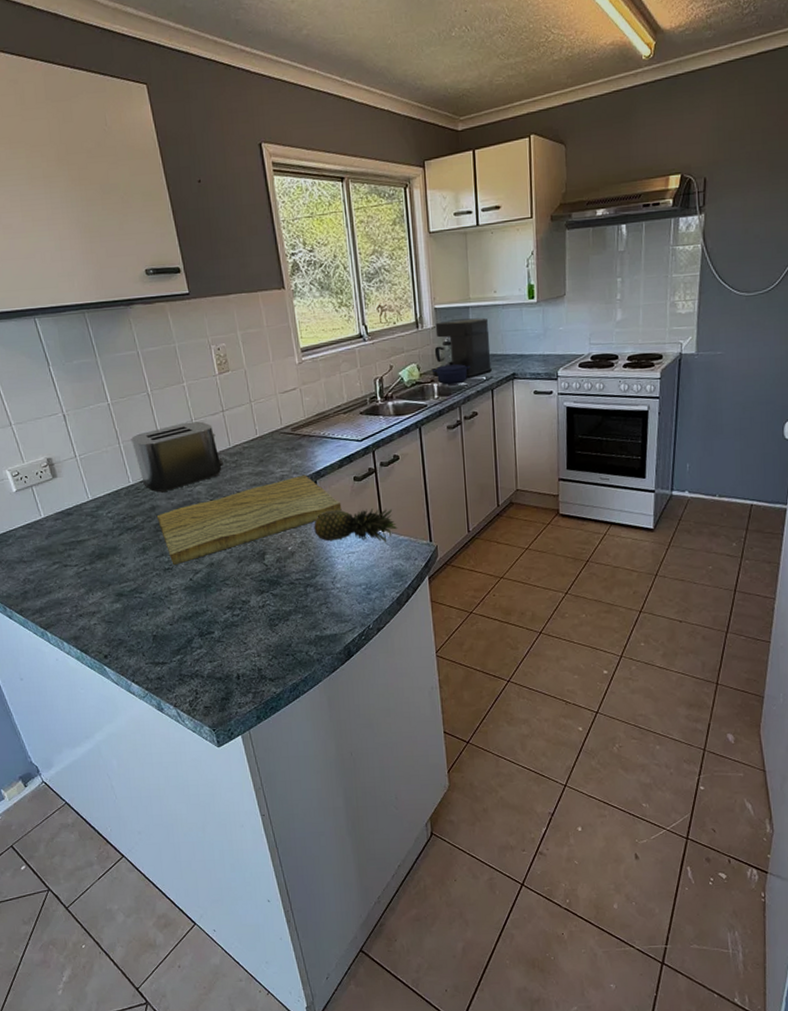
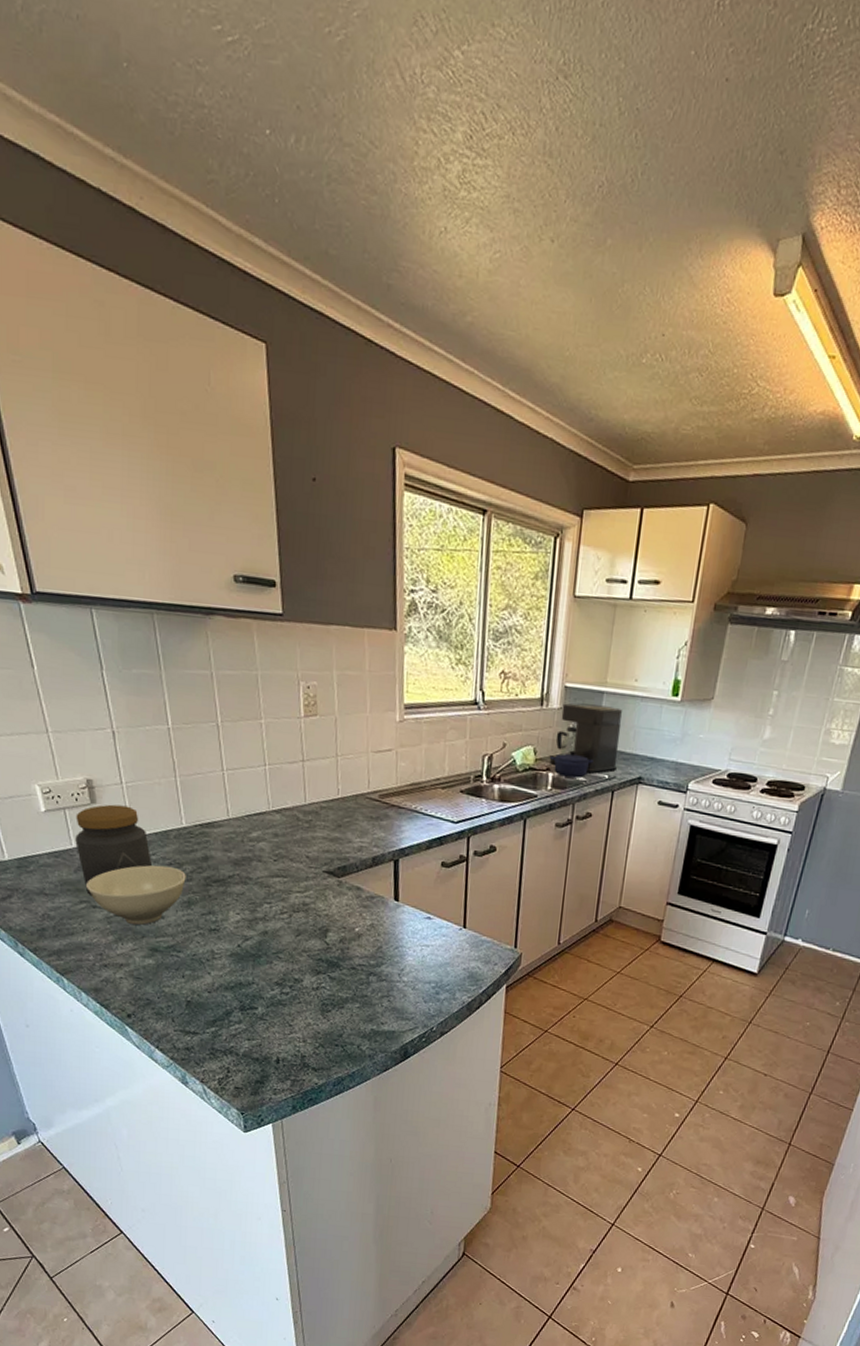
jar: none [41,475,110,558] -> present [75,804,153,897]
bowl: none [56,520,139,576] -> present [85,865,186,925]
toaster: present [132,421,223,493] -> none [191,766,295,843]
cutting board: present [156,474,342,566] -> none [208,849,423,928]
fruit: present [314,508,398,543] -> none [387,894,482,941]

